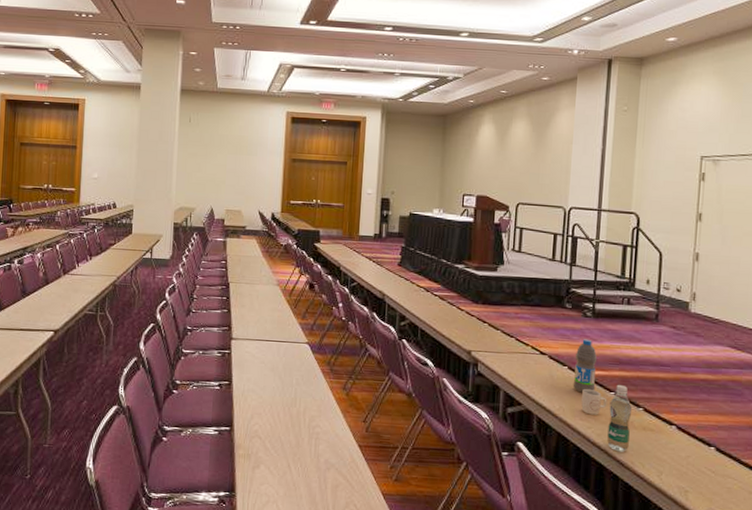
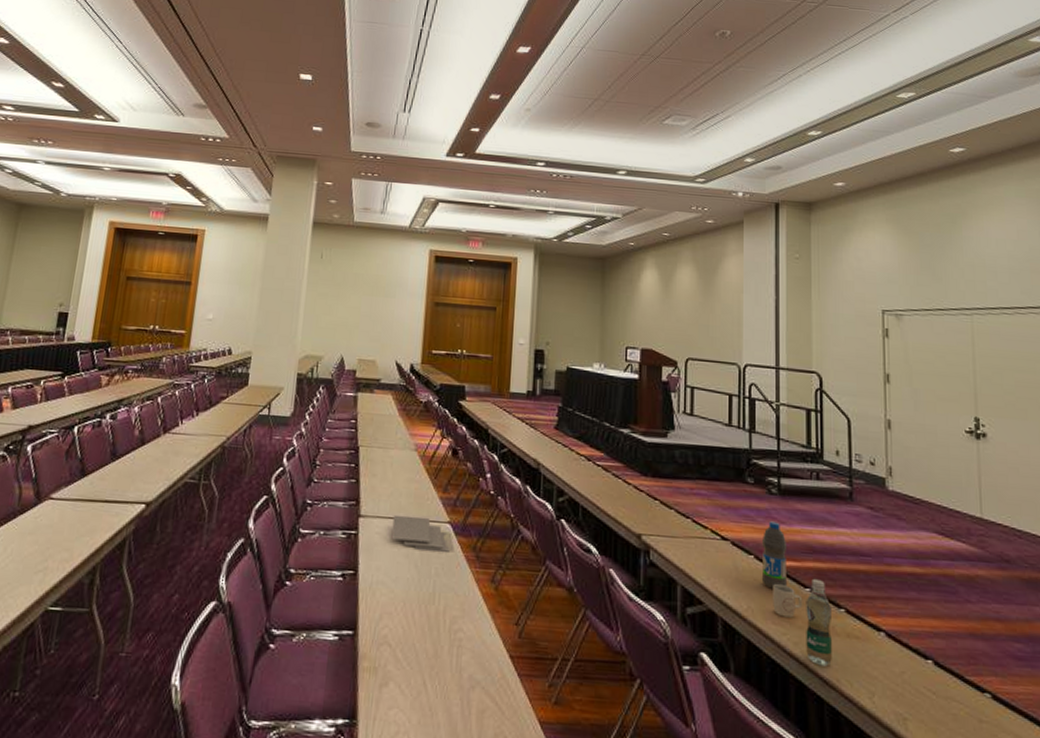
papers: none [259,337,312,367] -> present [391,514,455,553]

